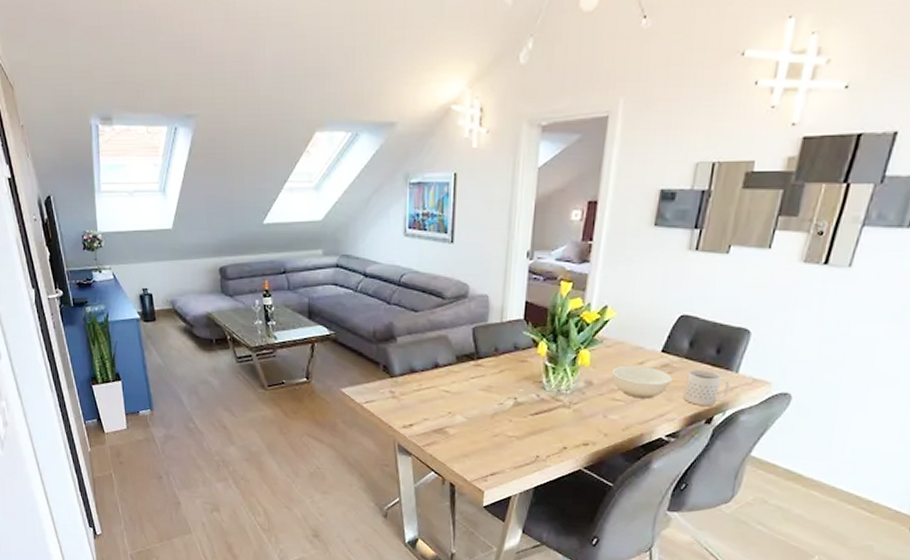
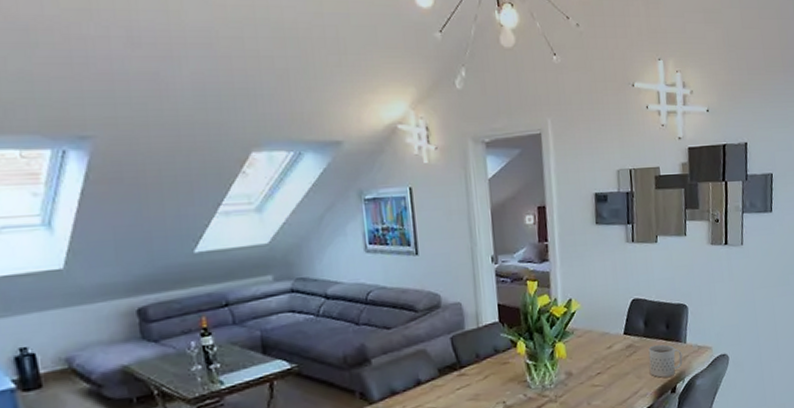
bowl: present [611,365,672,399] -> none [586,349,638,381]

